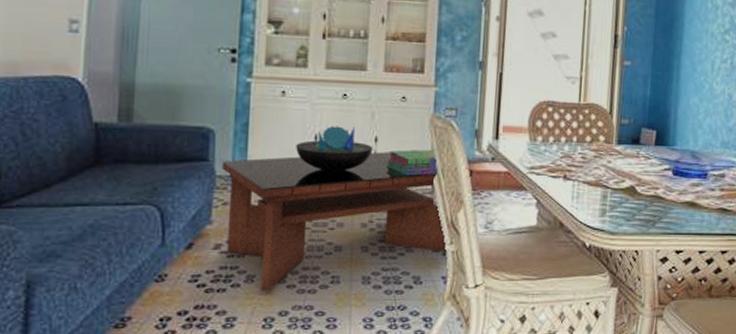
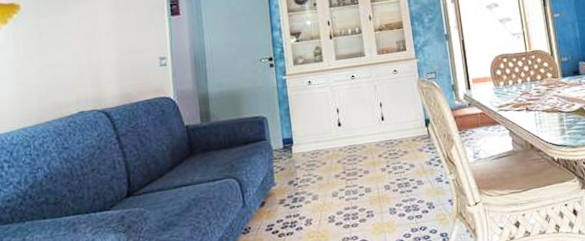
coffee table: present [222,151,473,291] -> none [276,112,457,230]
decorative bowl: present [296,126,373,171] -> none [325,98,380,134]
stack of books: present [387,149,437,176] -> none [392,104,430,128]

